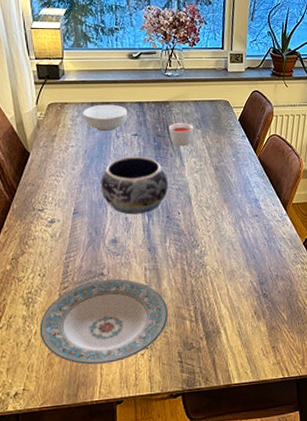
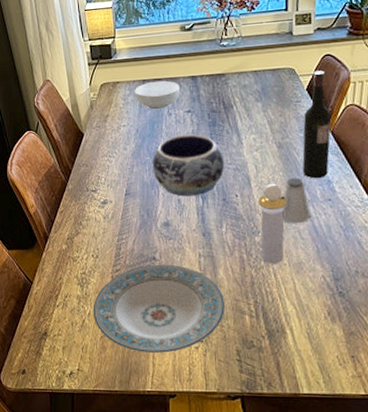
candle: present [168,123,194,147] -> none [224,96,253,123]
perfume bottle: none [197,202,222,274] -> present [257,183,287,264]
saltshaker: none [218,196,241,238] -> present [282,177,310,224]
wine bottle: none [234,104,259,198] -> present [302,70,332,179]

